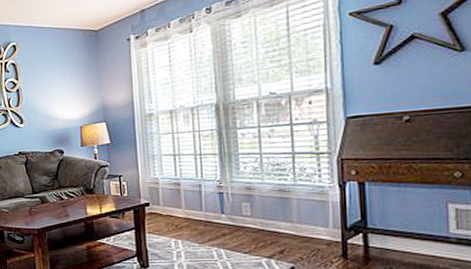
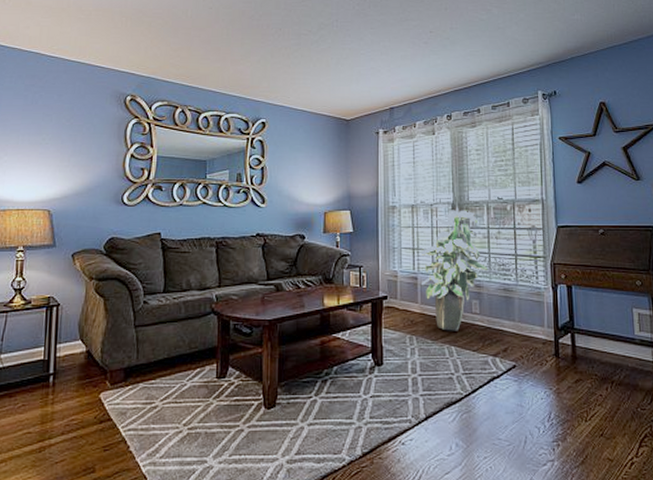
indoor plant: none [183,105,260,234] -> present [420,203,488,331]

